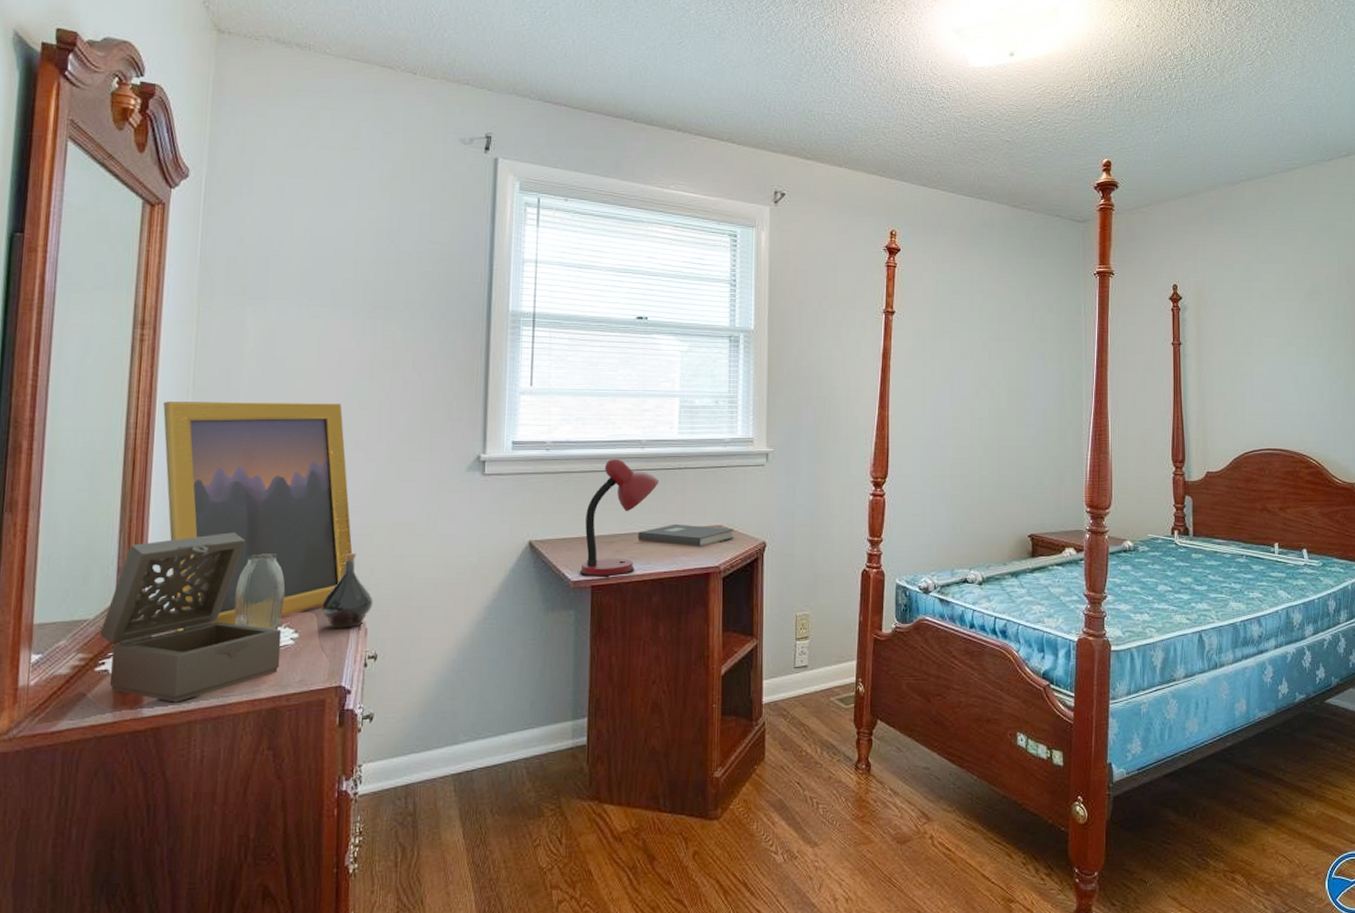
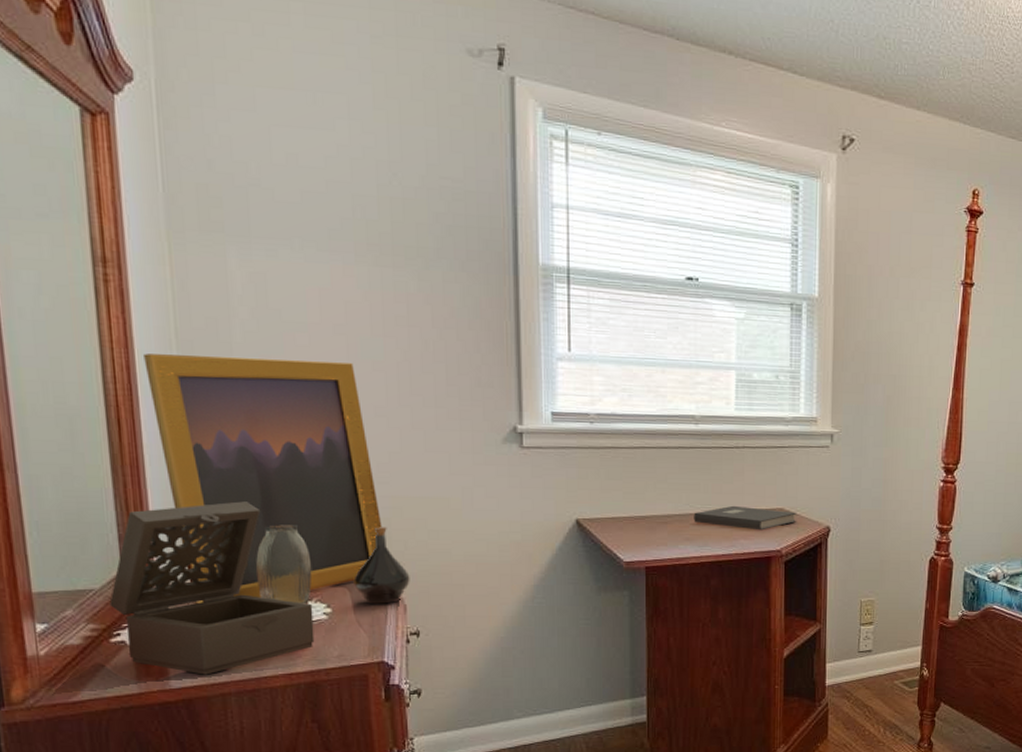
desk lamp: present [580,458,660,577] -> none [633,434,716,558]

